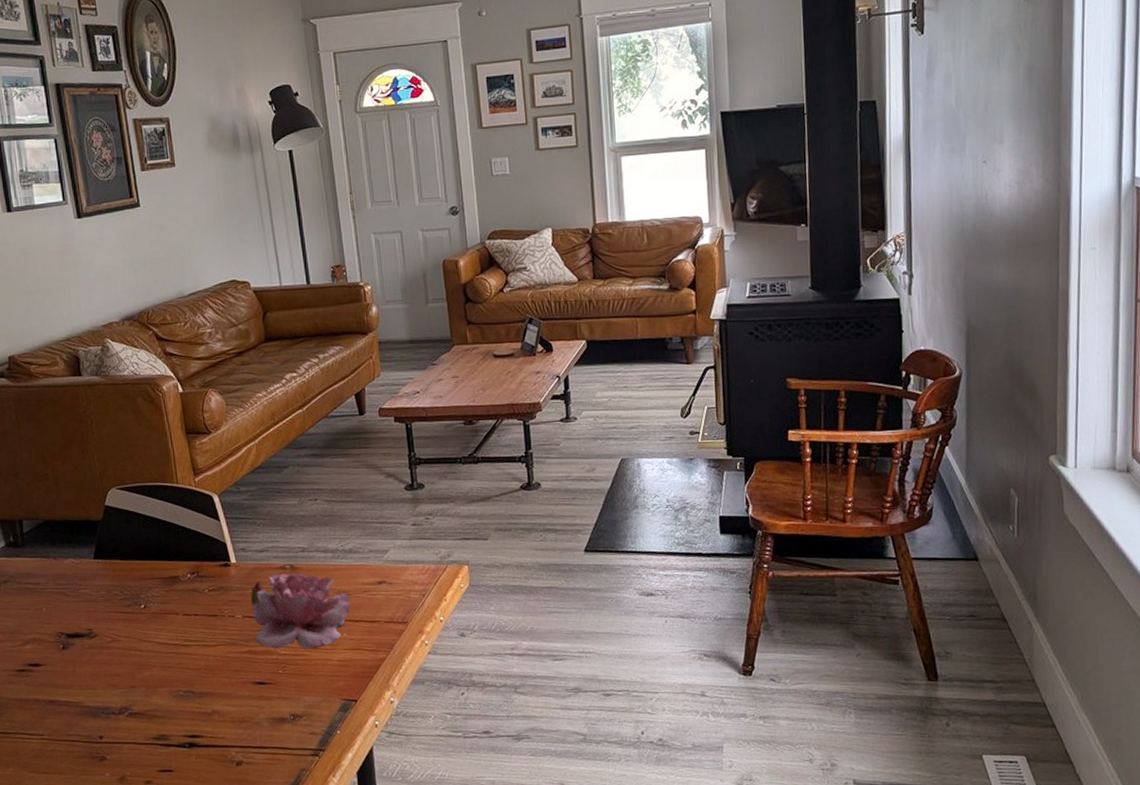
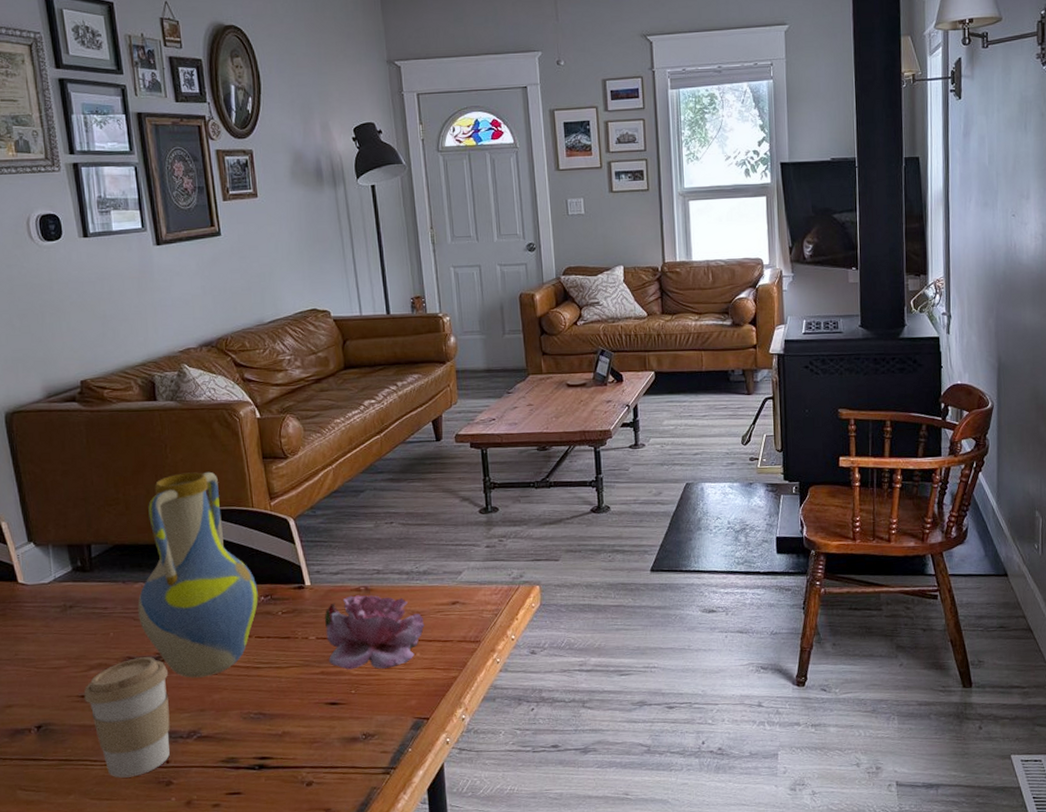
coffee cup: none [19,633,103,752] -> present [84,657,170,778]
vase: none [68,447,185,655] -> present [137,471,258,678]

